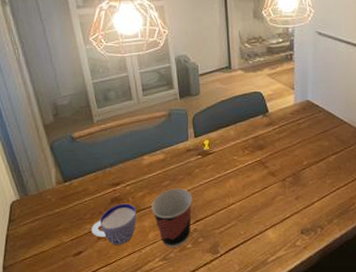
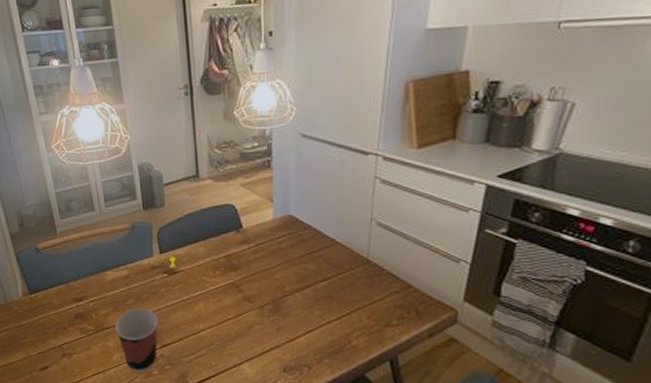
cup: present [91,203,137,245] -> none [56,320,101,364]

